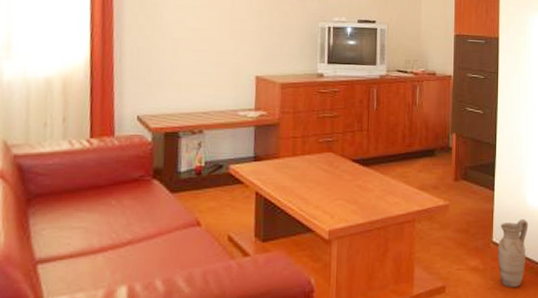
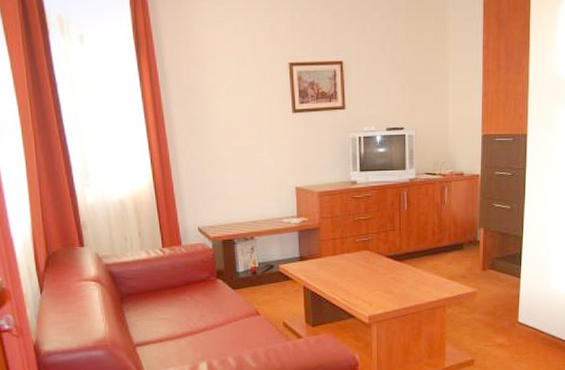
ceramic jug: present [497,218,529,287] -> none [523,301,554,360]

